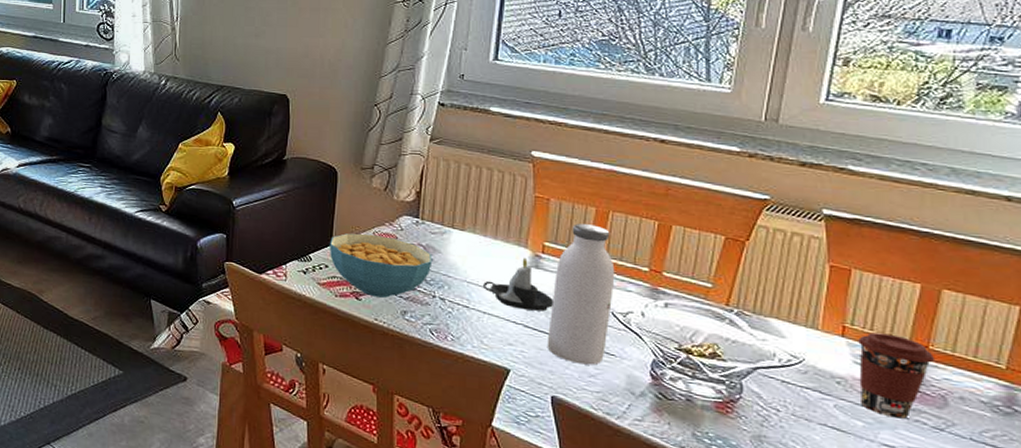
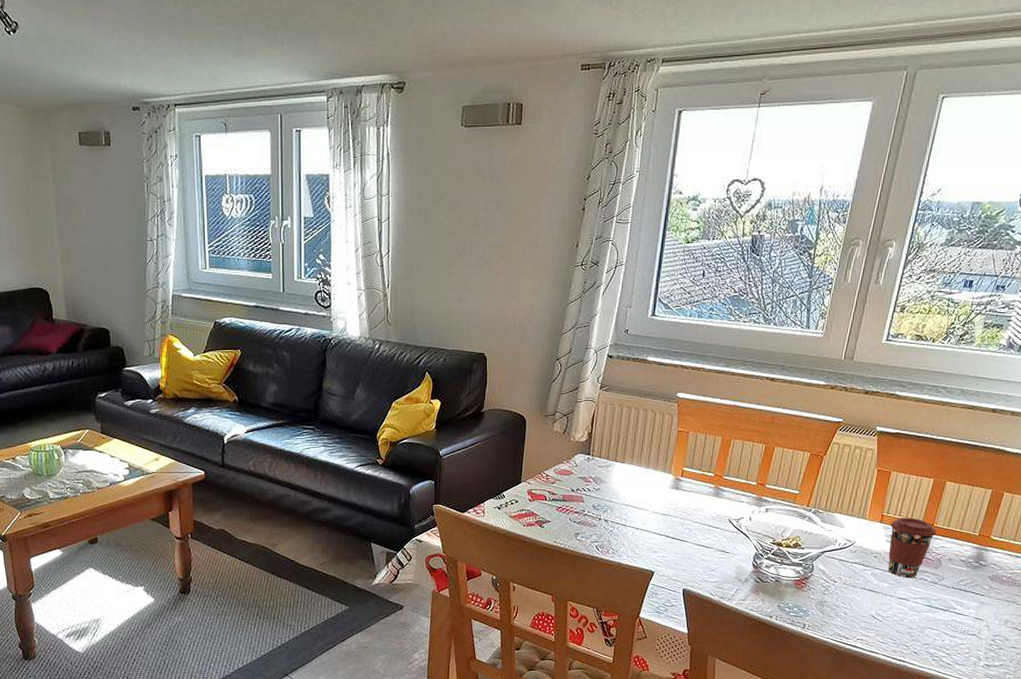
cereal bowl: present [329,233,433,298] -> none [519,471,600,524]
candle: present [483,257,555,312] -> none [637,481,689,523]
water bottle: present [547,223,615,366] -> none [681,451,733,562]

